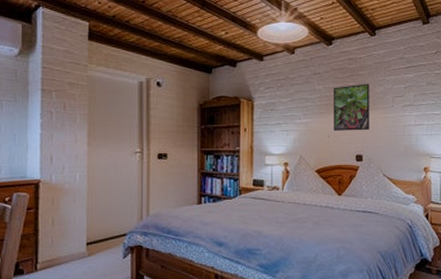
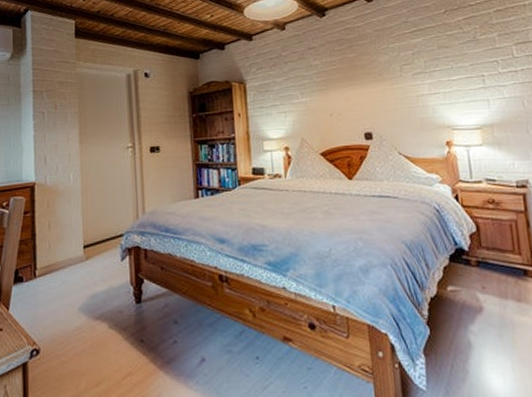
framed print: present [334,84,370,131] -> none [332,53,377,108]

